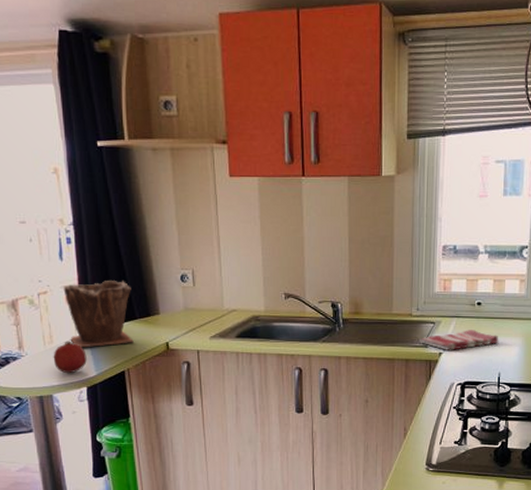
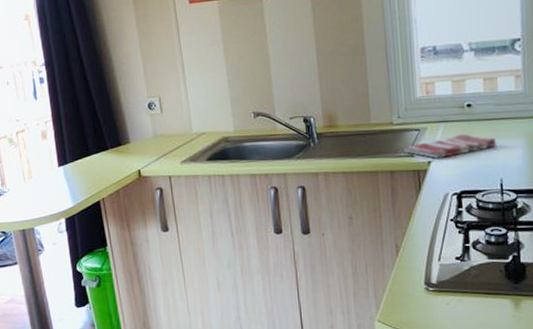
fruit: present [53,341,87,373] -> none [32,175,64,206]
plant pot: present [63,281,134,348] -> none [39,113,107,181]

